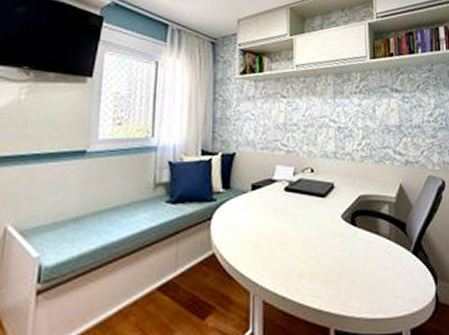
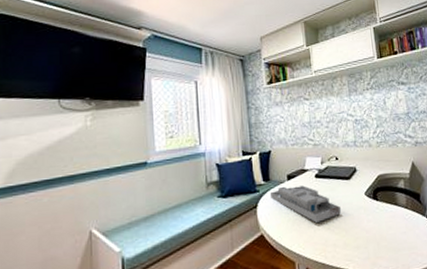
desk organizer: none [229,197,311,245] -> present [271,185,341,223]

